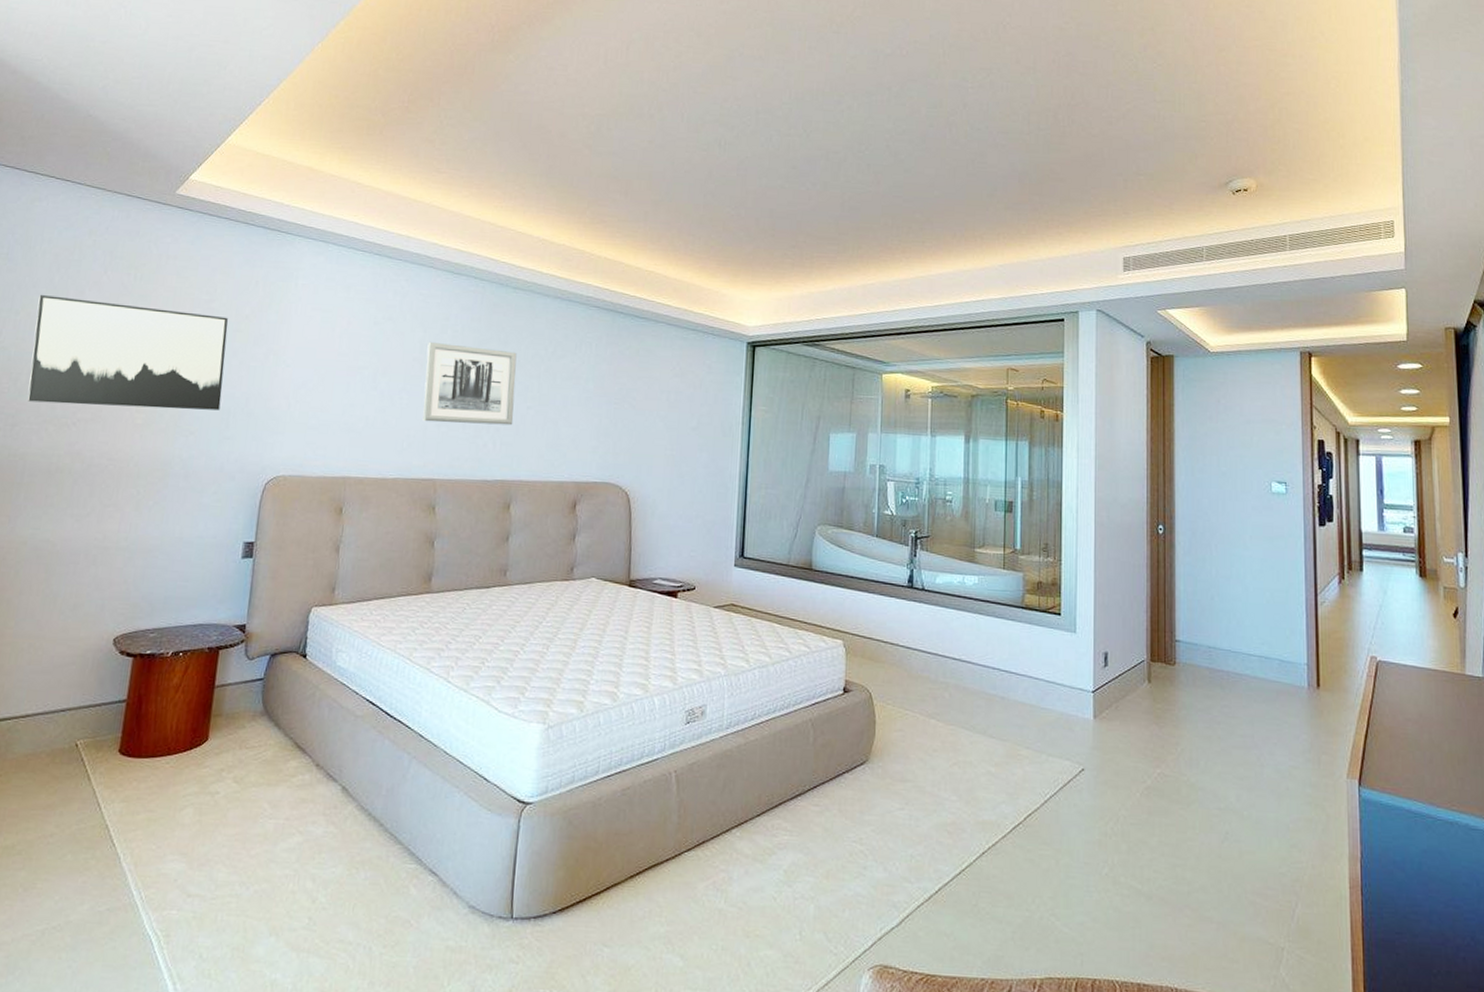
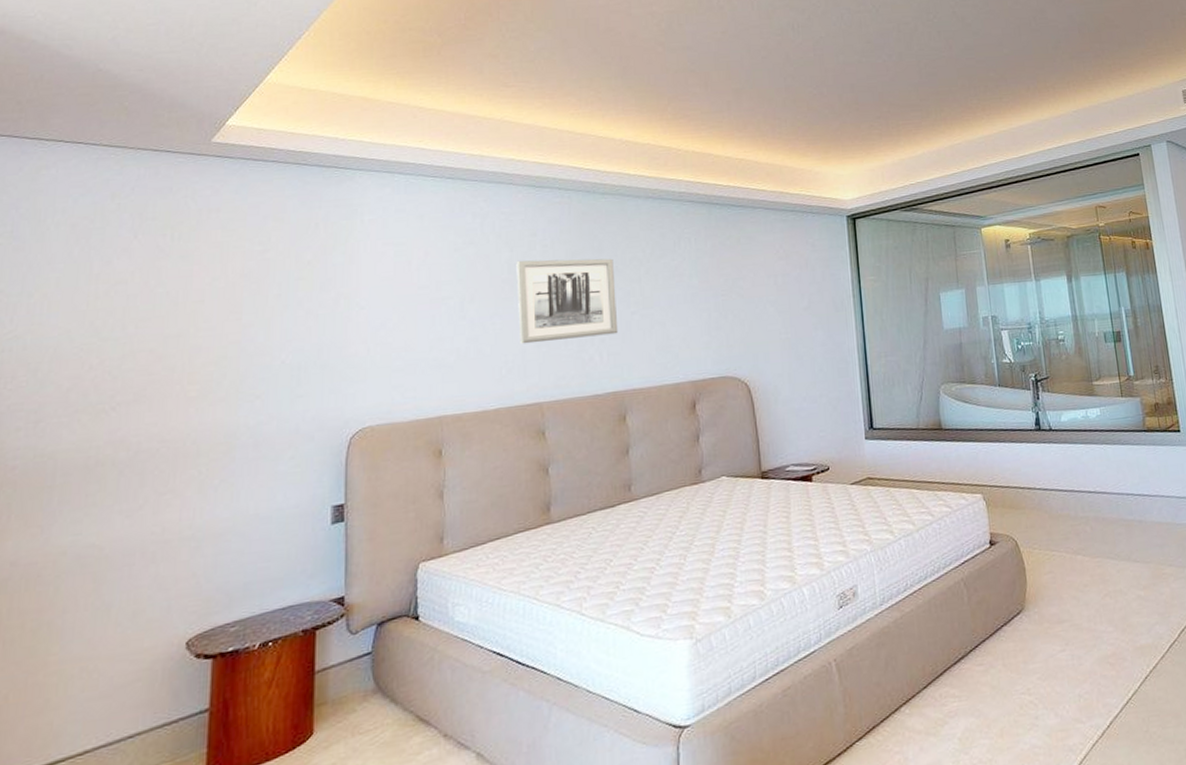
wall art: present [28,294,228,411] -> none [52,266,289,393]

